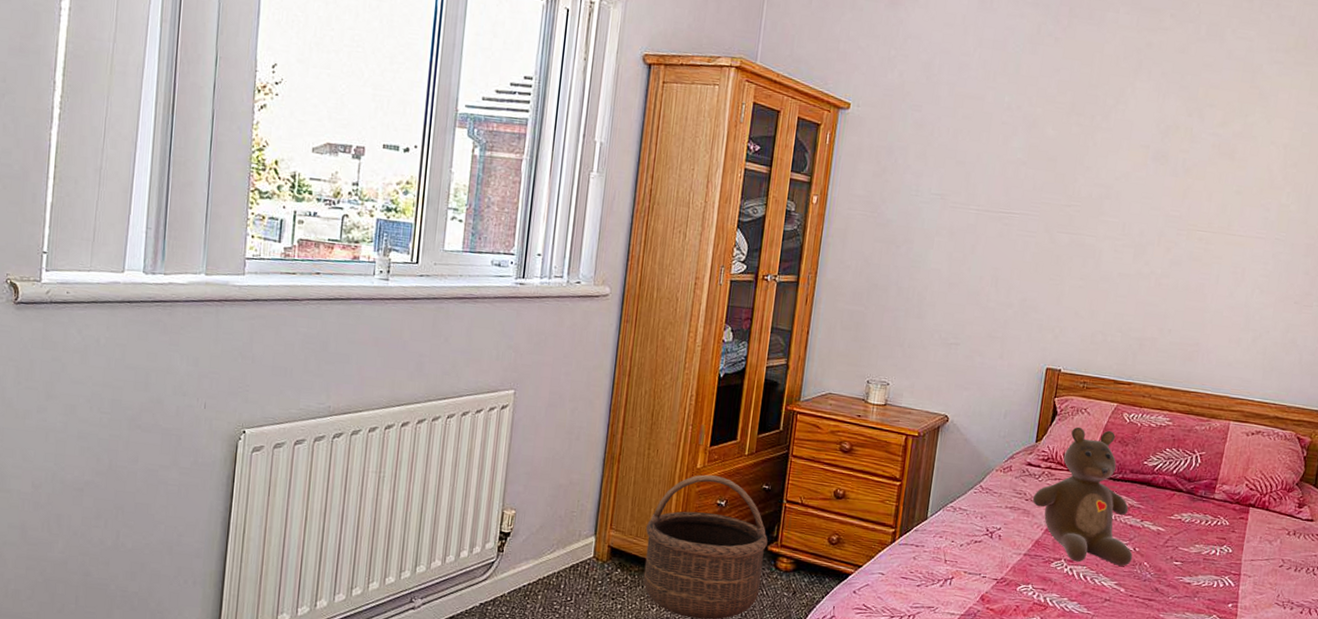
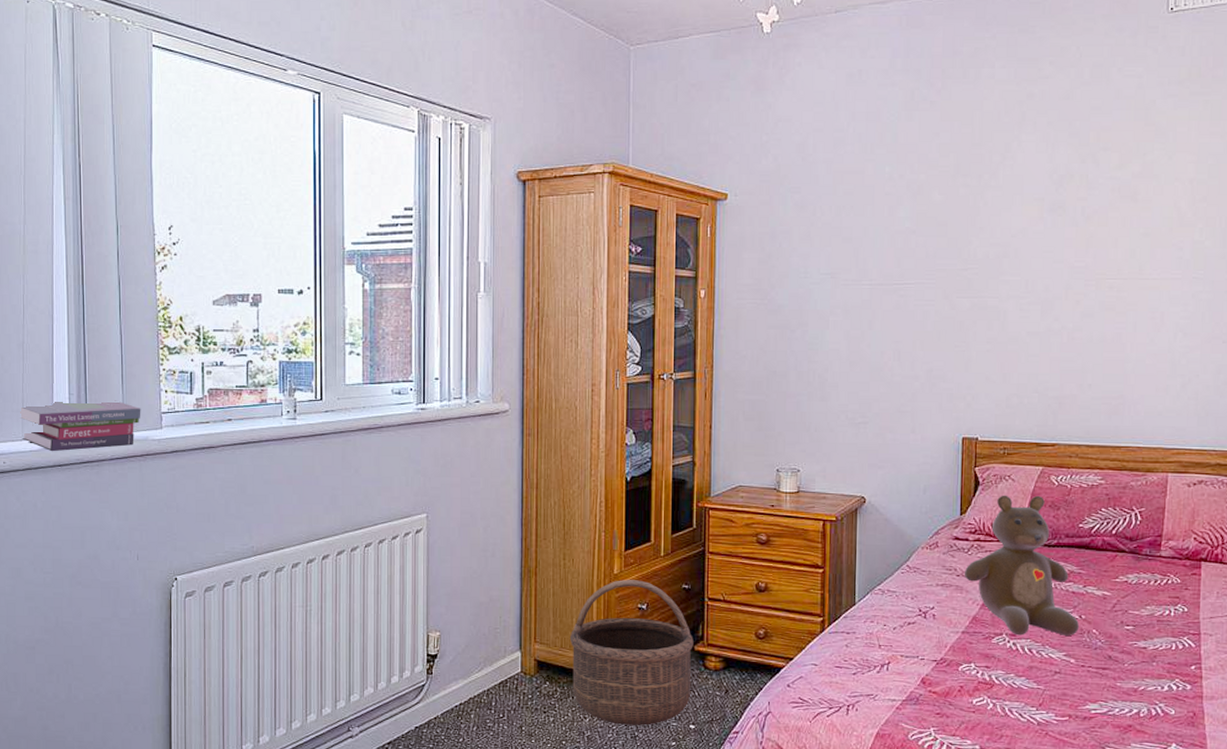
books: none [89,234,224,289] -> present [19,400,141,452]

